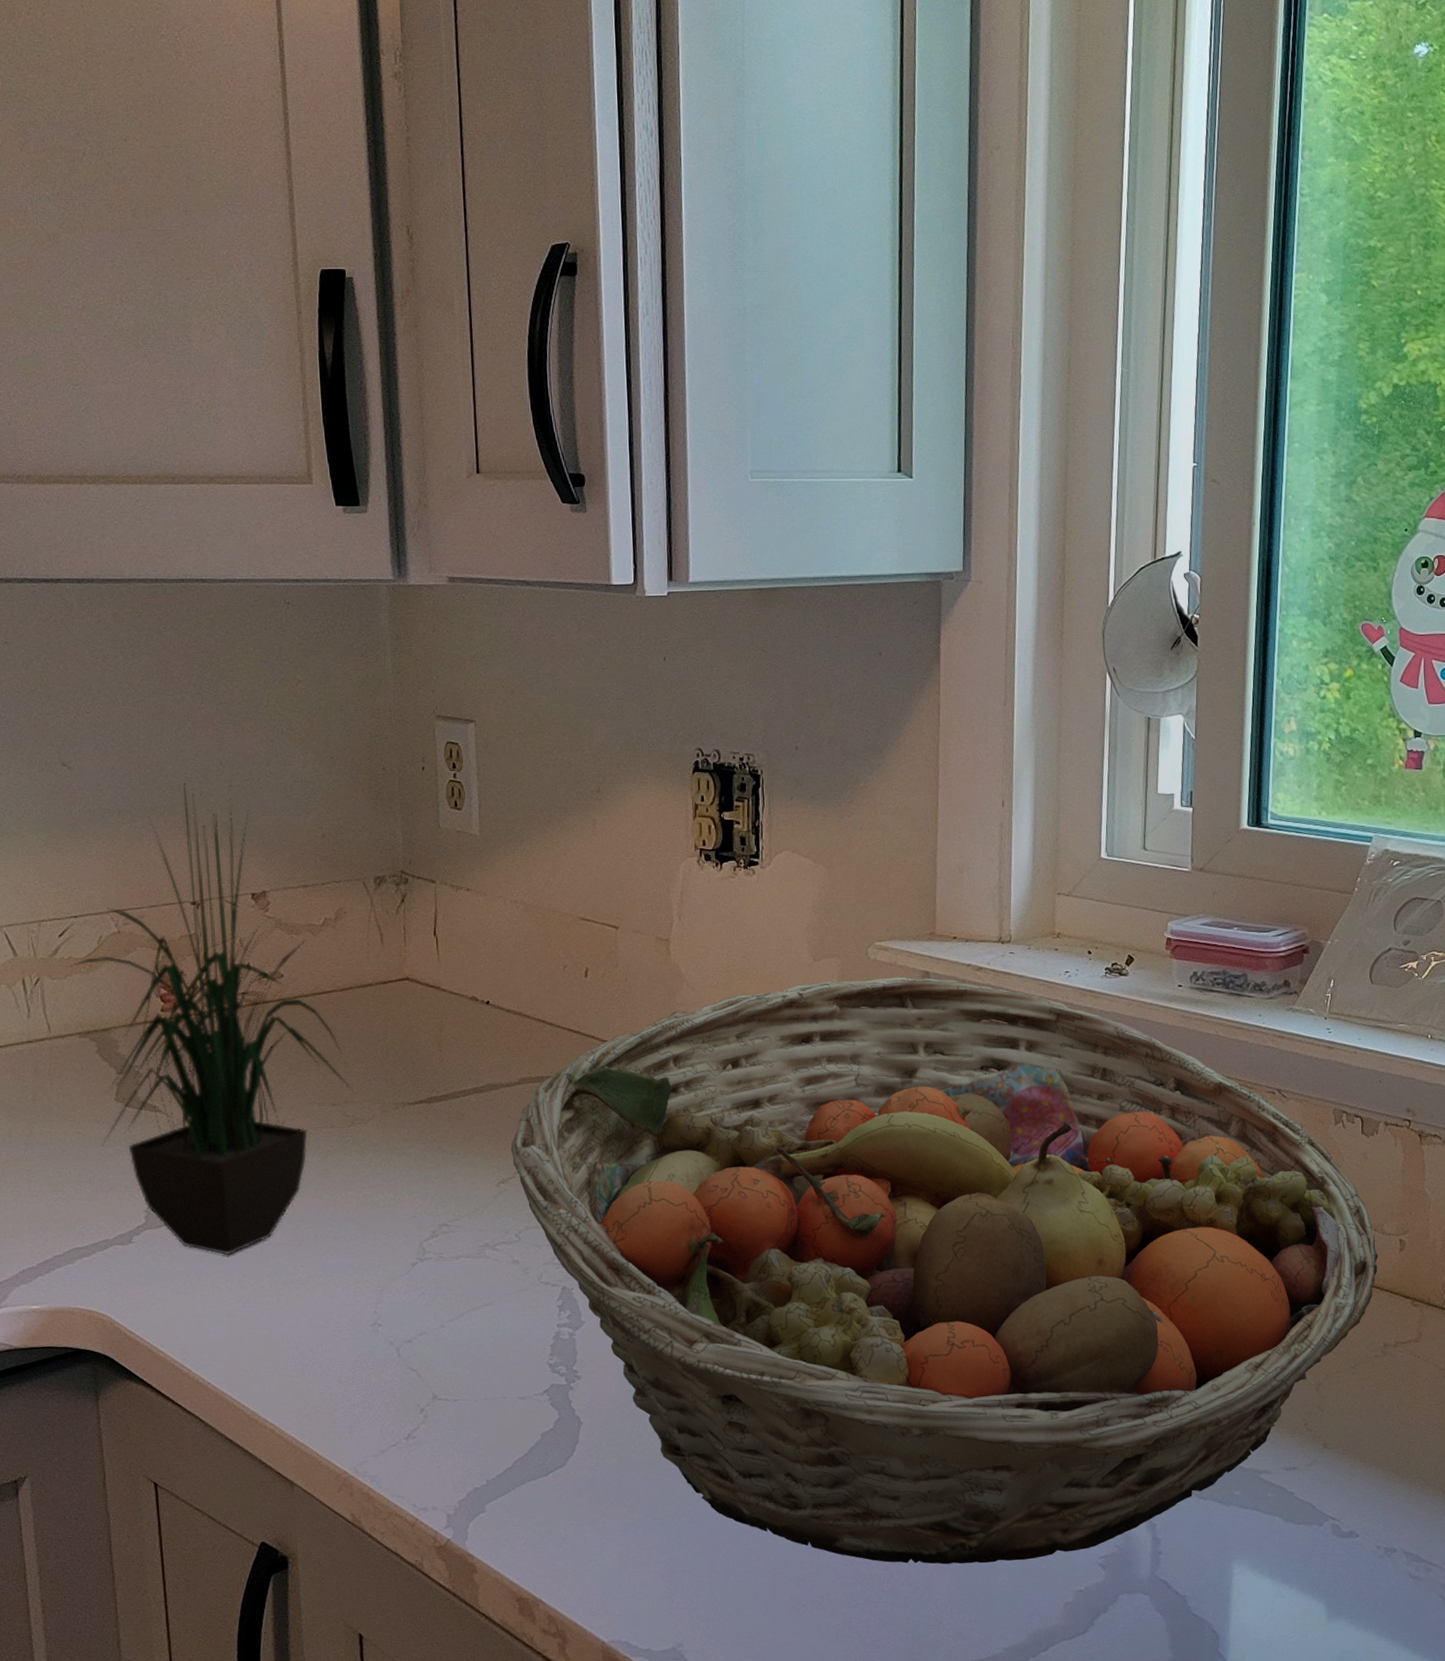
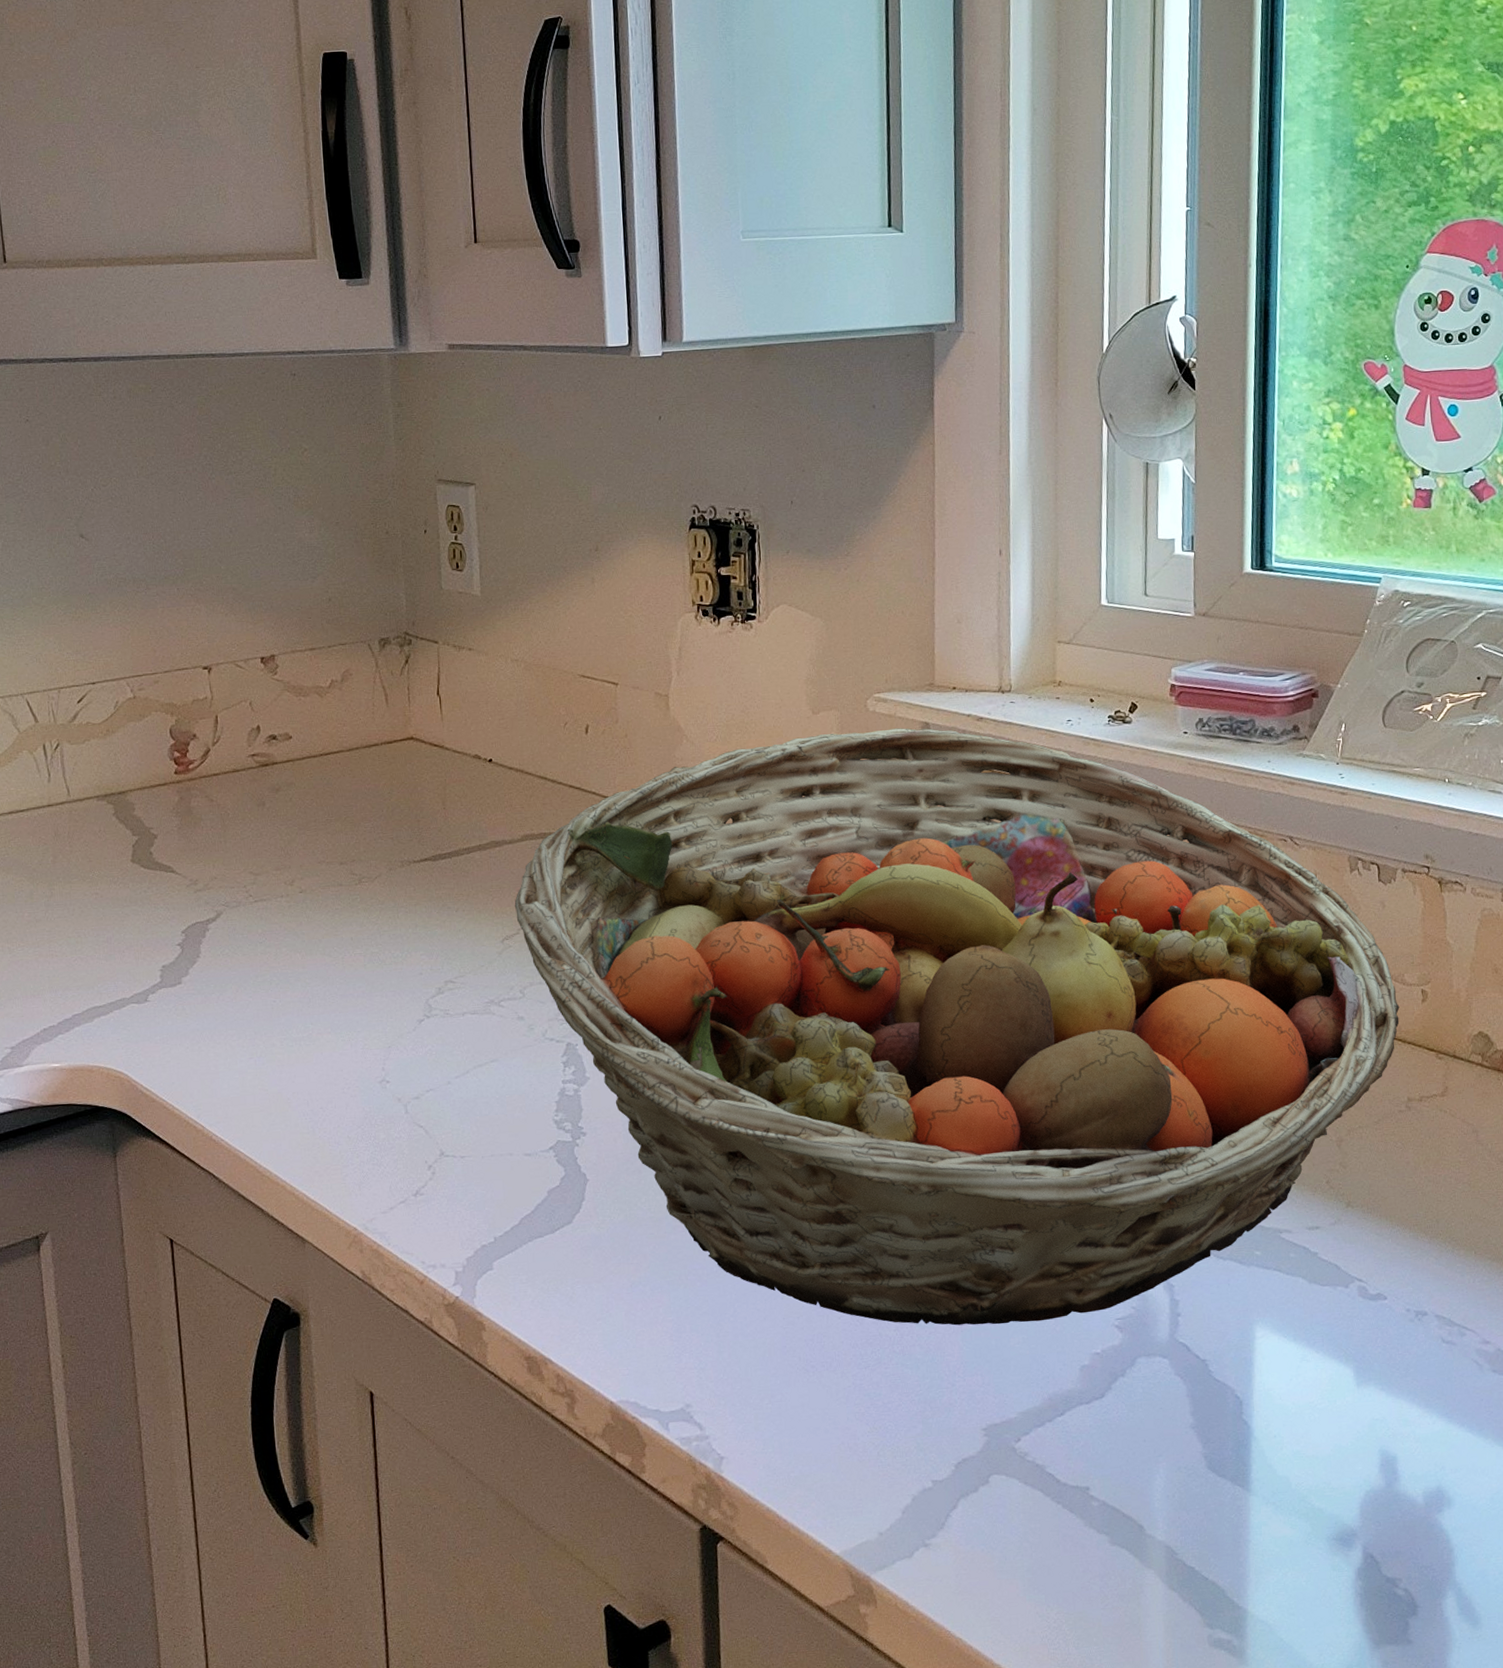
potted plant: present [70,777,355,1256] -> none [88,545,362,1014]

